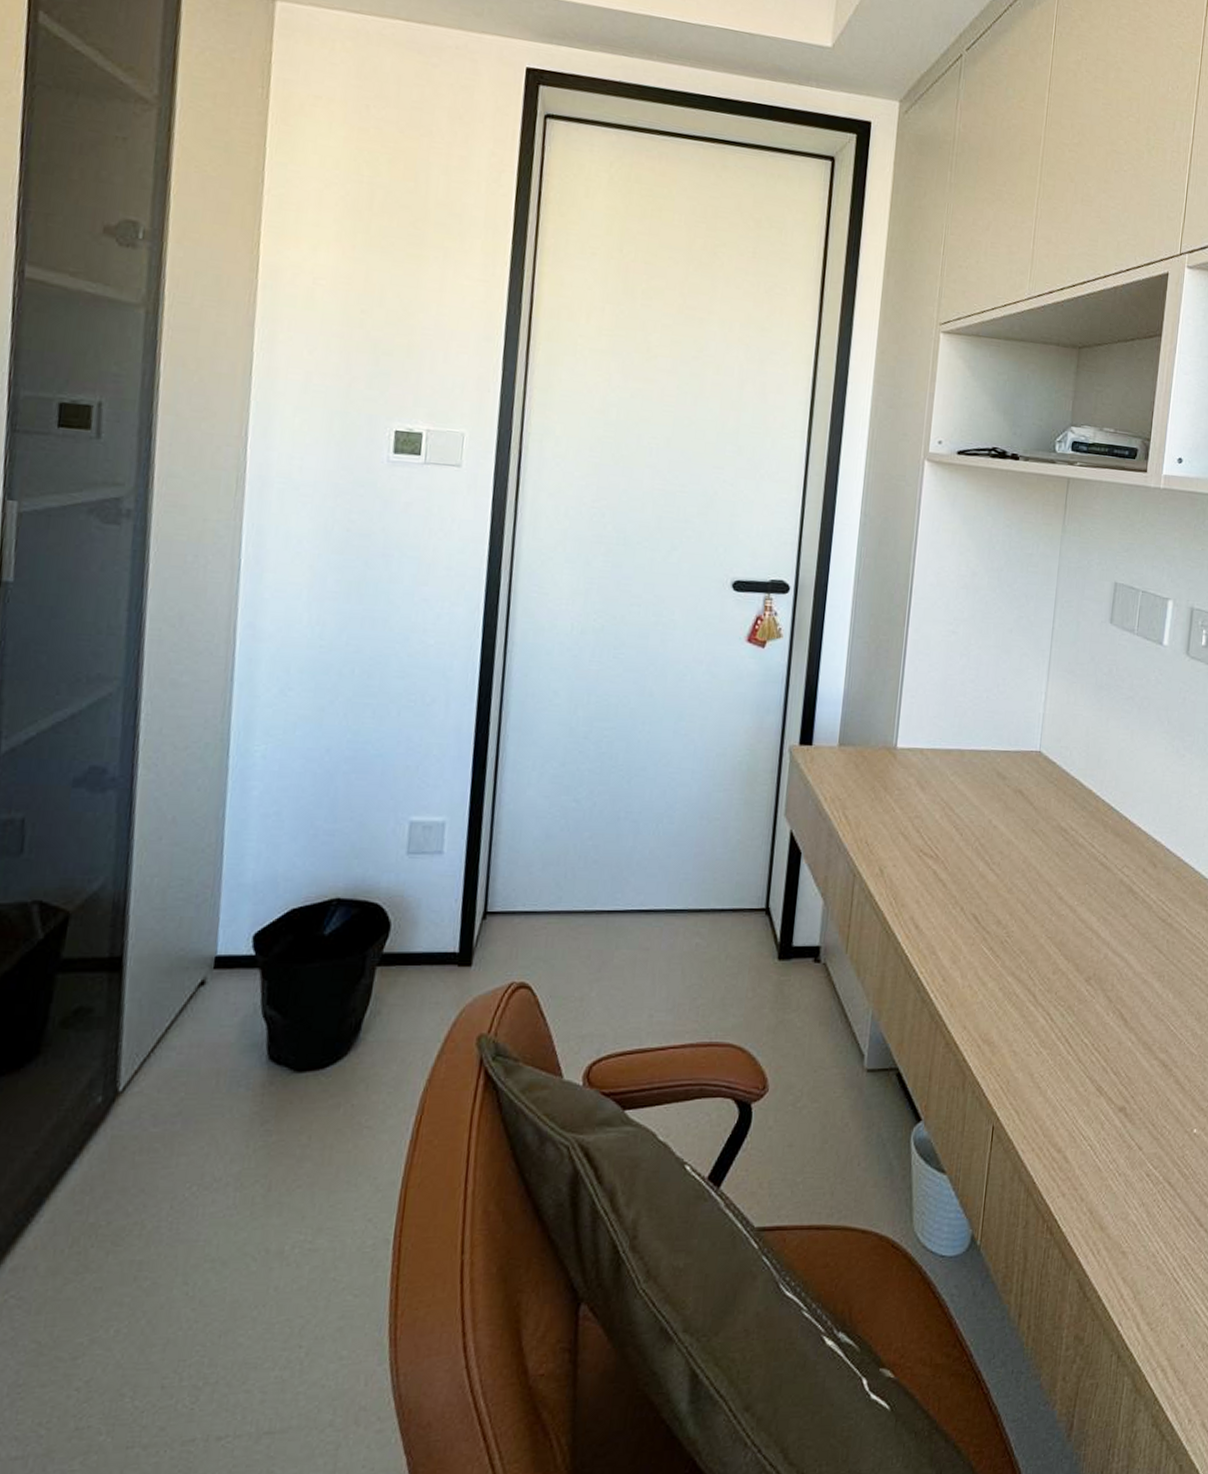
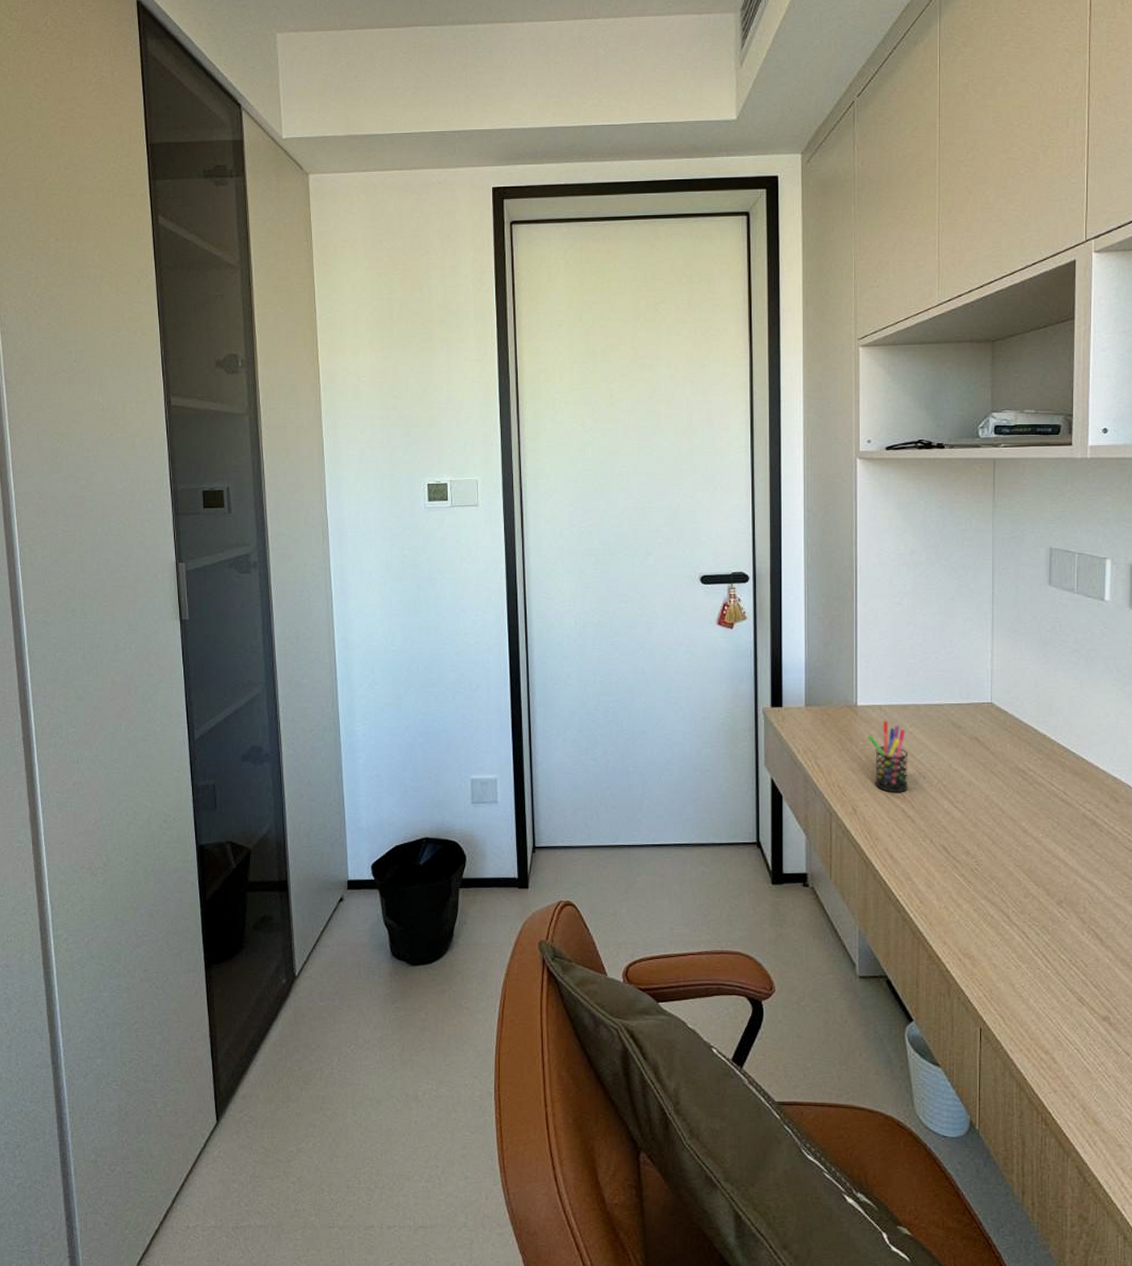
pen holder: none [905,766,948,852] -> present [868,720,909,793]

